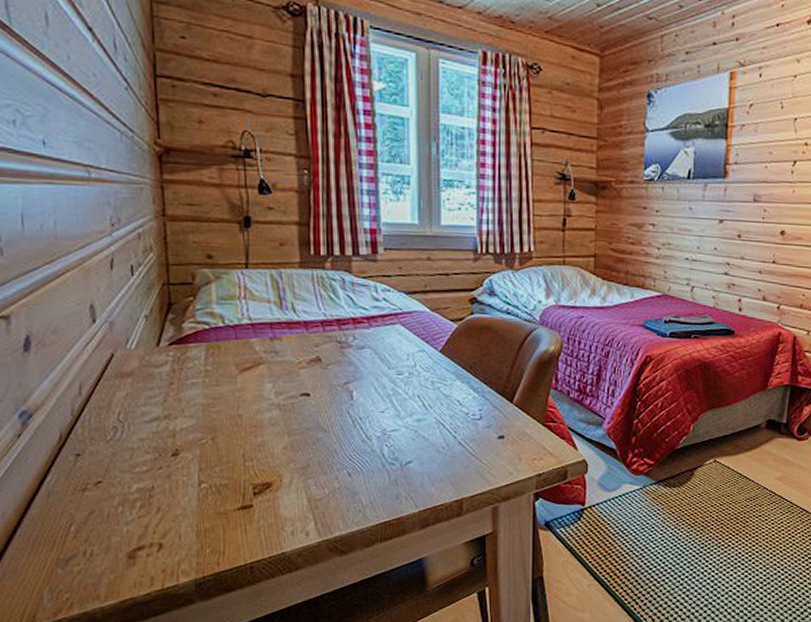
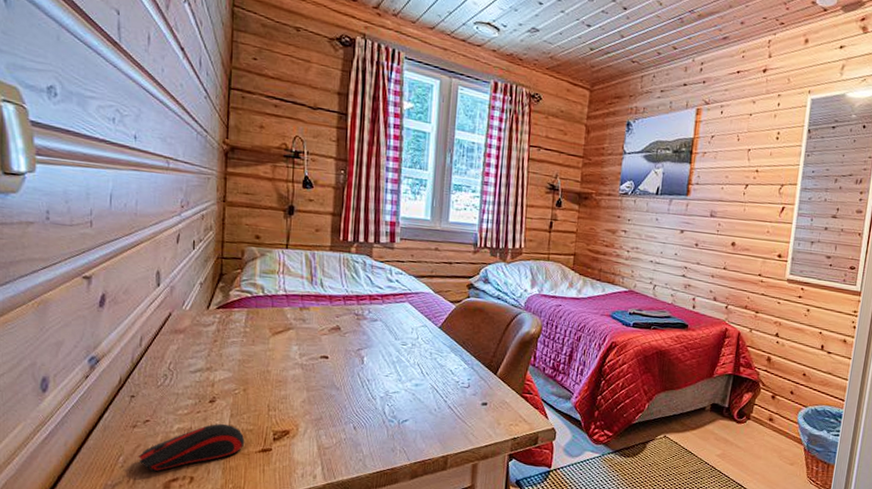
computer mouse: none [93,479,220,541] -> present [139,423,245,472]

